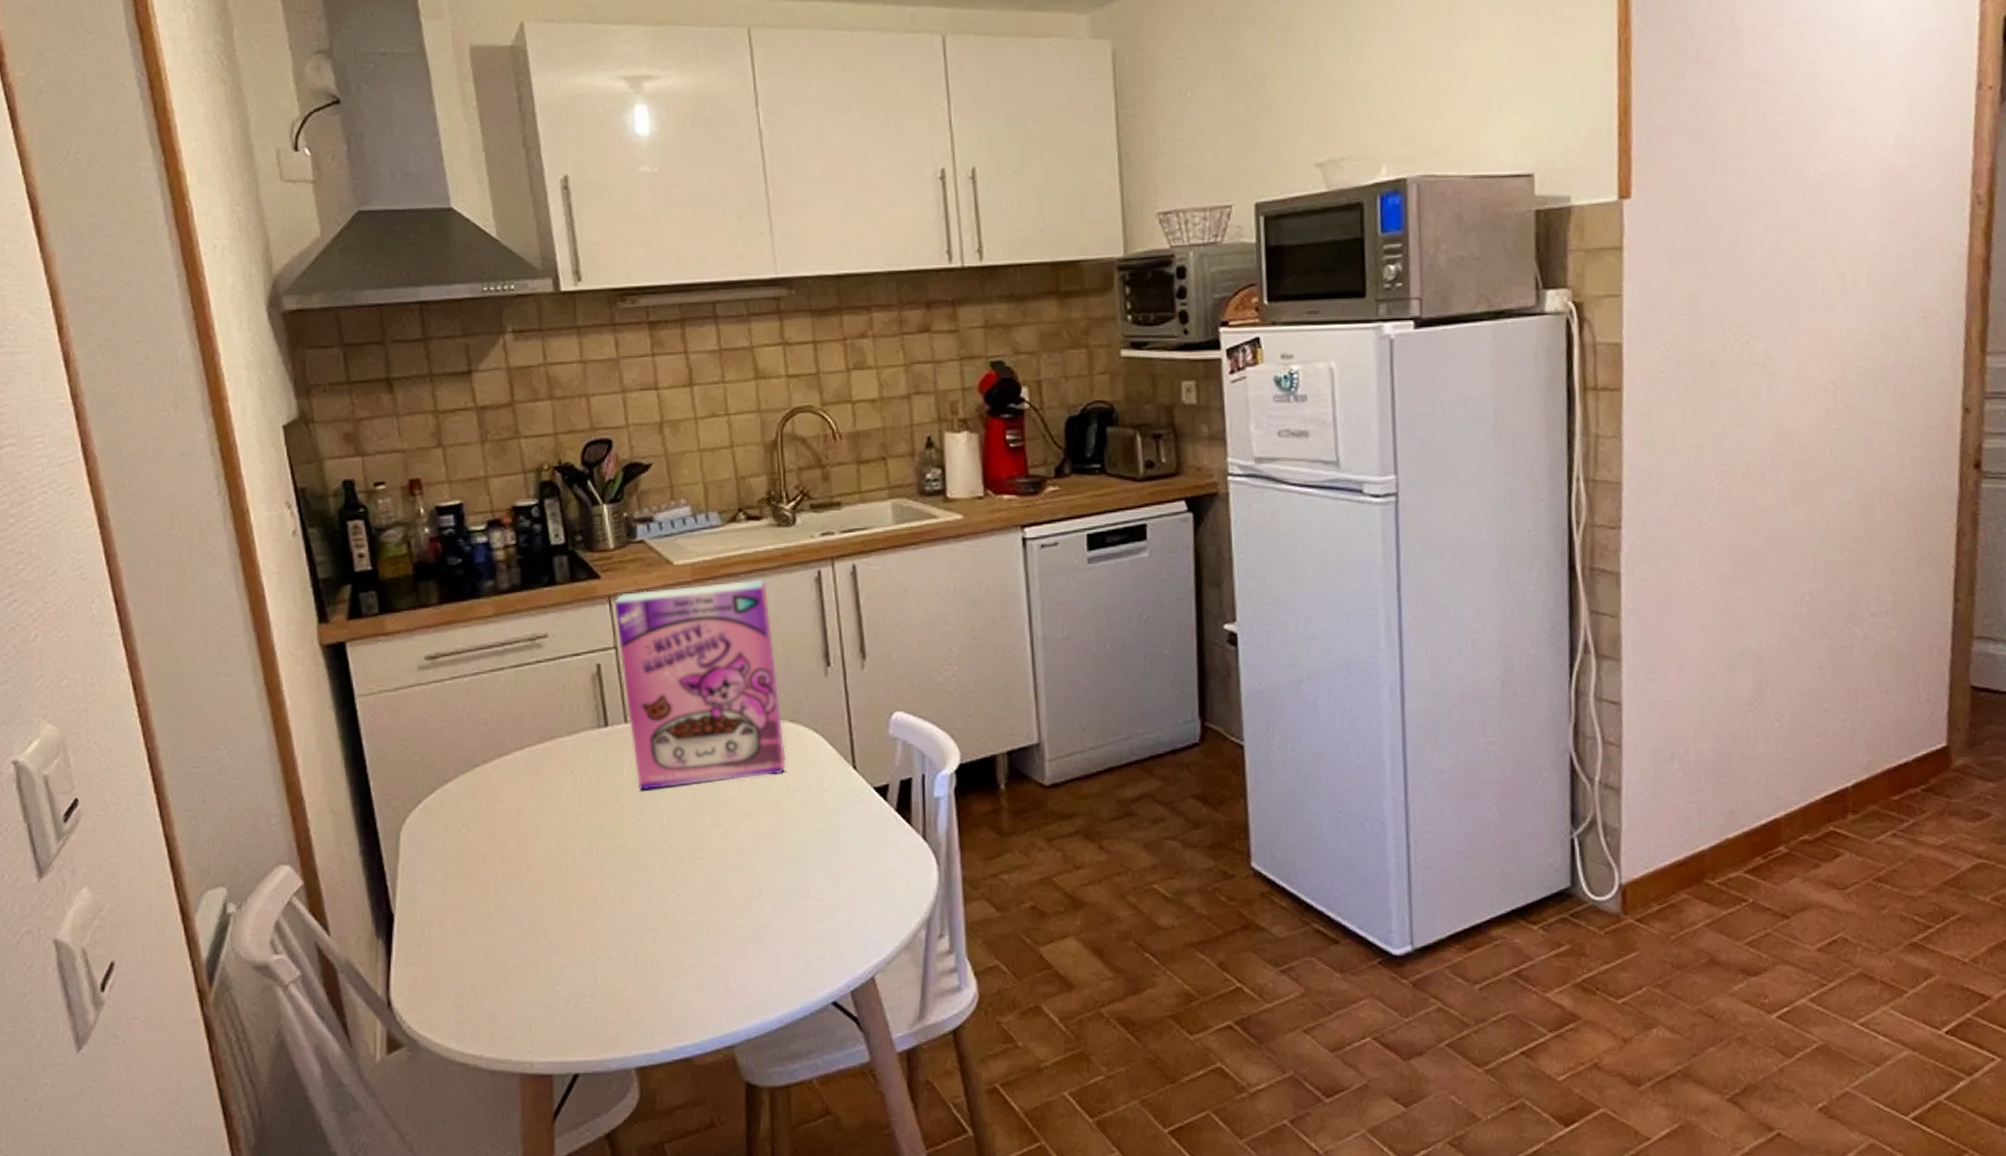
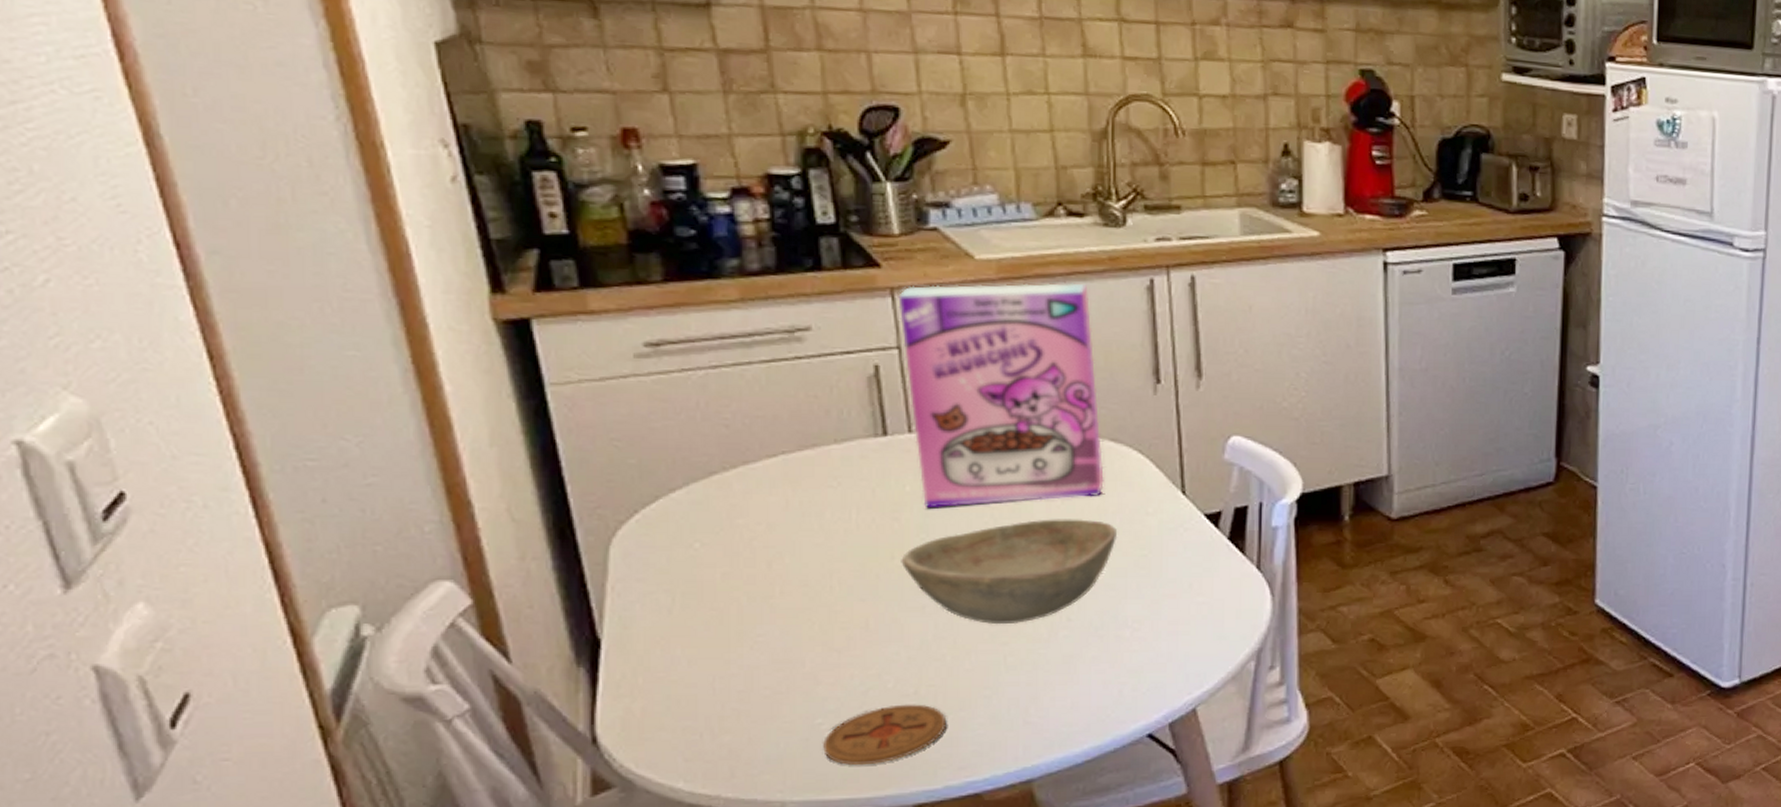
coaster: none [561,972,661,1030] -> present [822,704,947,766]
bowl: none [621,796,799,897] -> present [901,519,1118,625]

